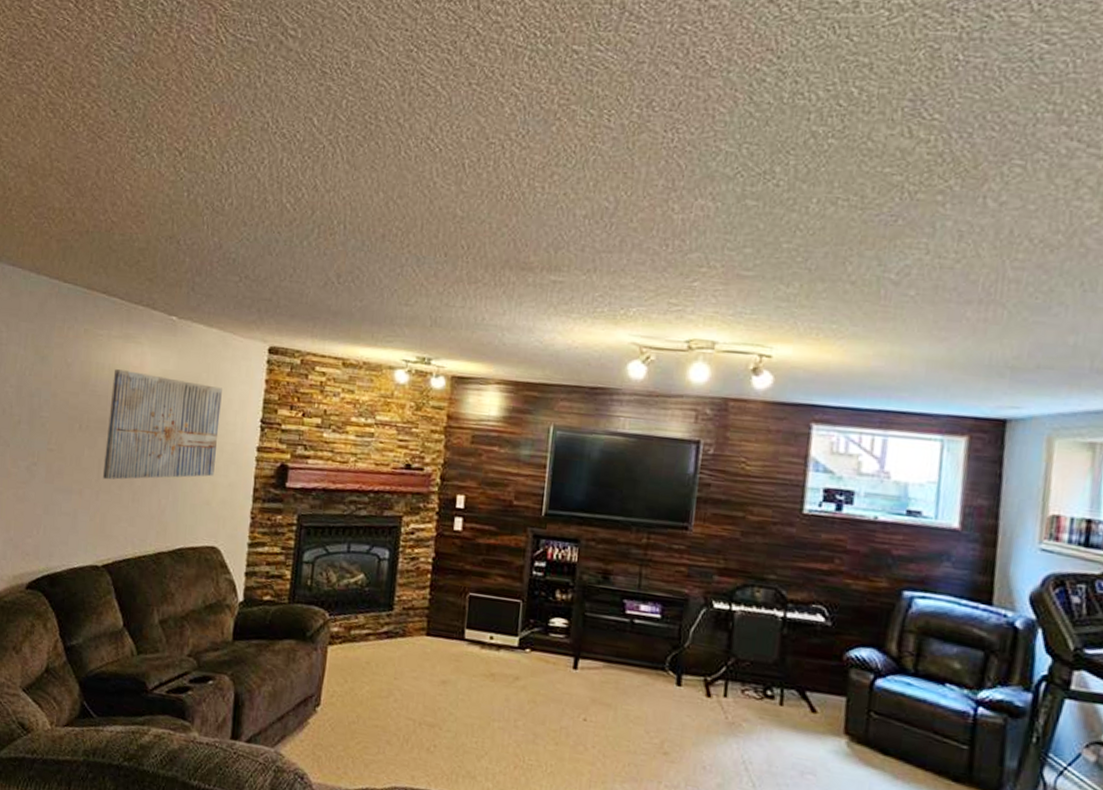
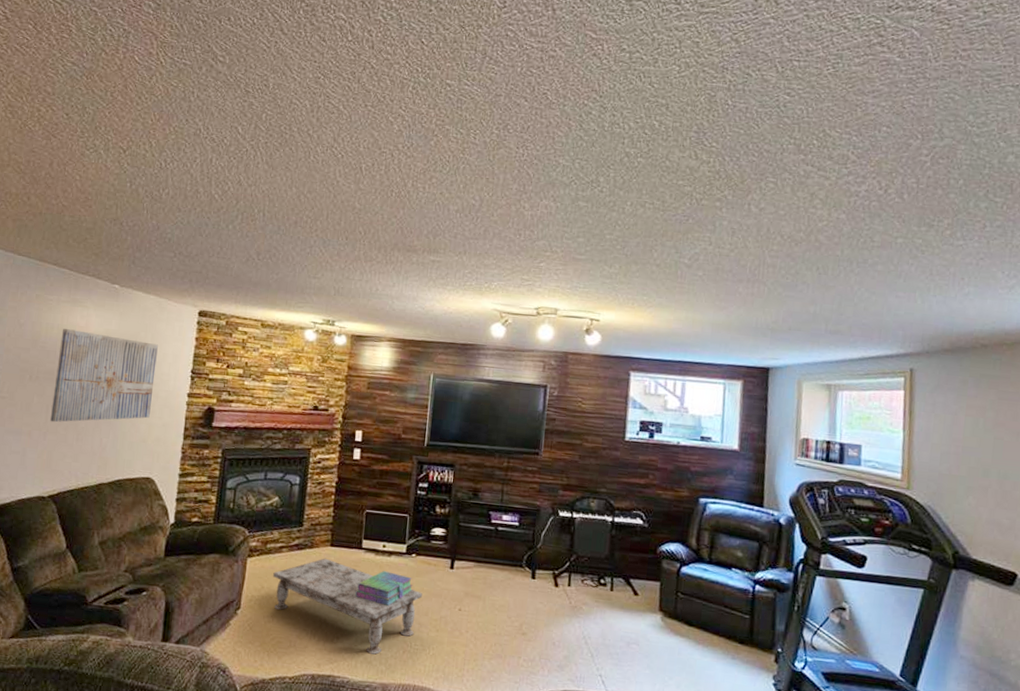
coffee table: none [358,649,538,769] -> present [273,558,422,655]
stack of books: none [456,668,526,712] -> present [355,571,413,607]

